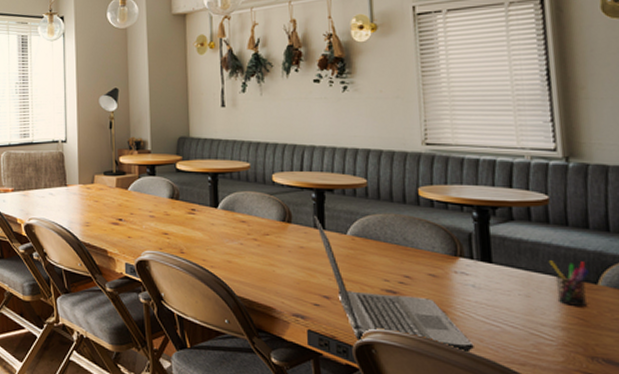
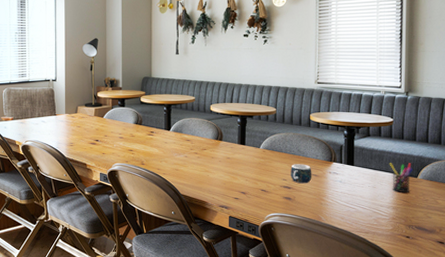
laptop computer: present [314,215,474,354] -> none [238,134,338,228]
mug: none [394,258,428,287] -> present [291,164,312,184]

